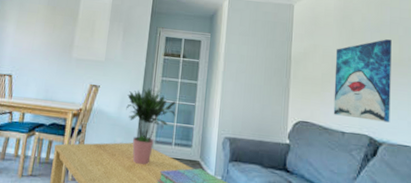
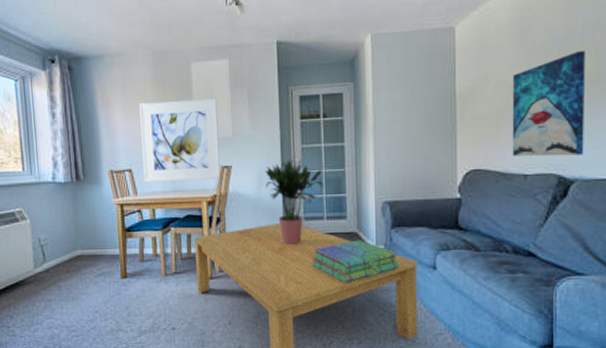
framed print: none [21,21,97,96] -> present [139,98,221,183]

